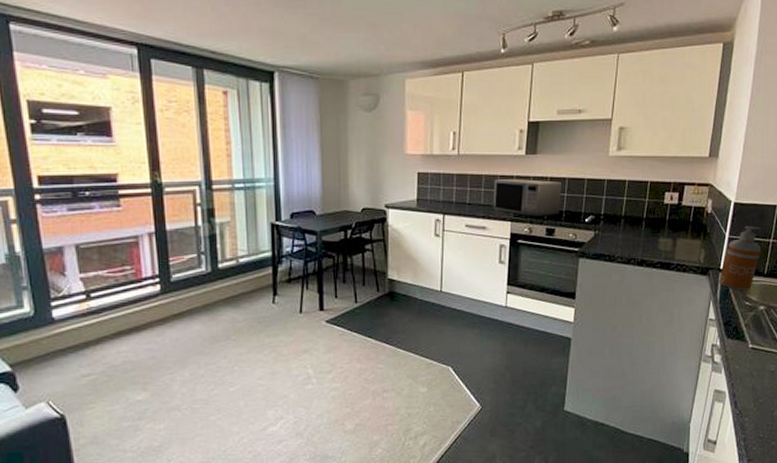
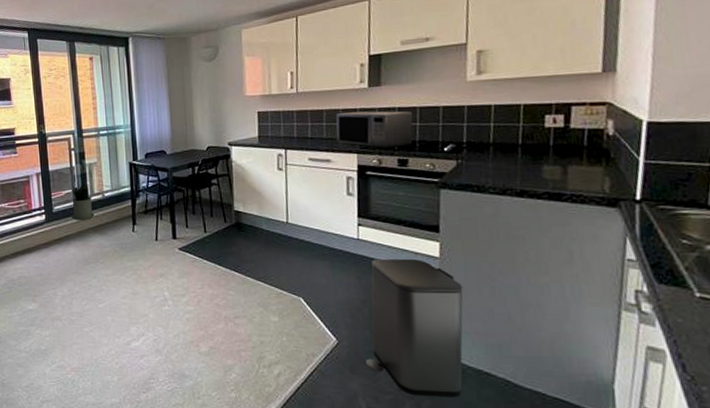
planter: none [196,247,226,292] -> present [71,183,95,221]
pedal bin: none [505,324,590,450] -> present [366,258,463,398]
soap dispenser: present [719,225,762,291] -> none [636,147,699,226]

